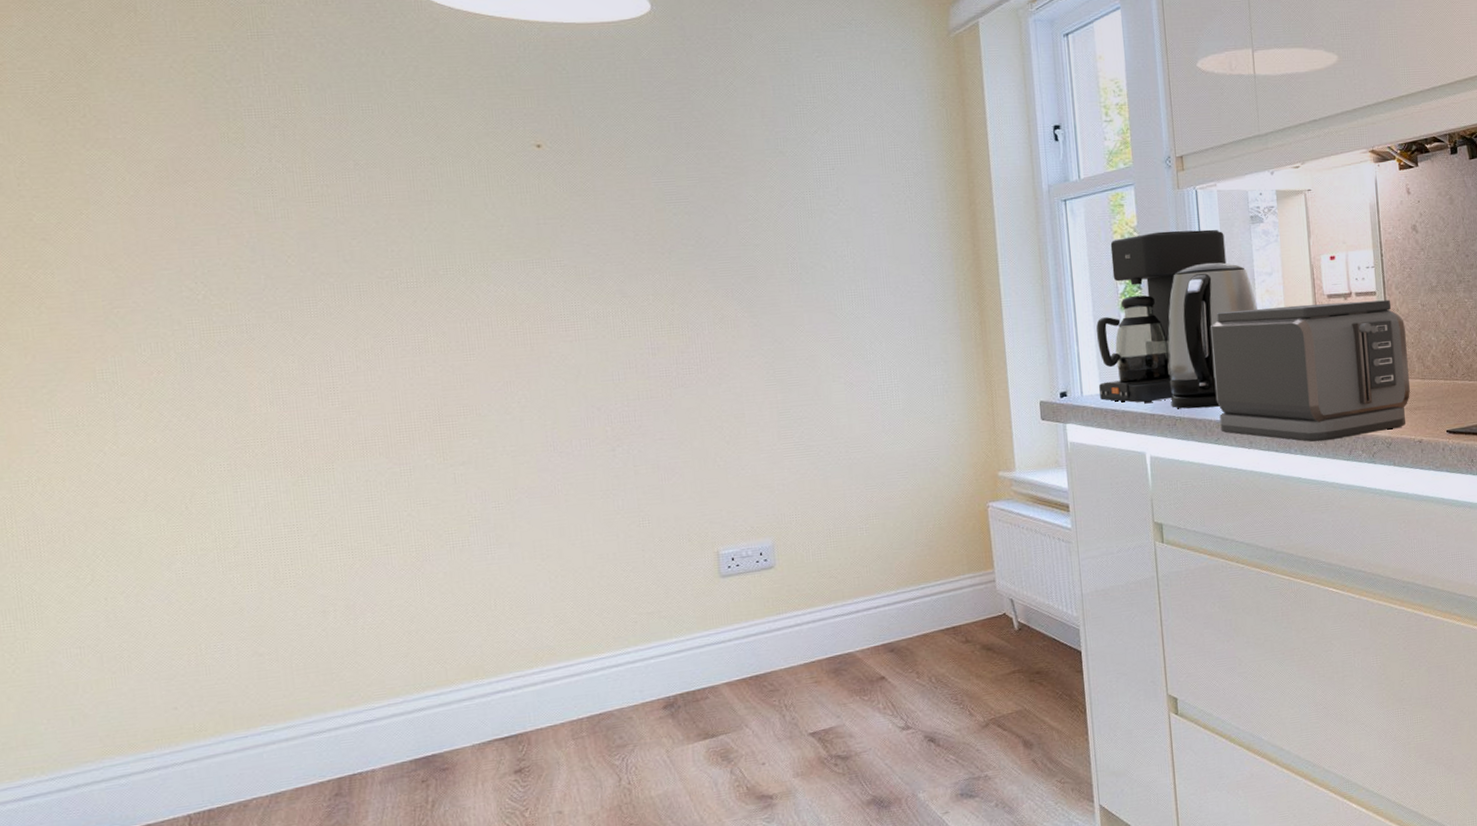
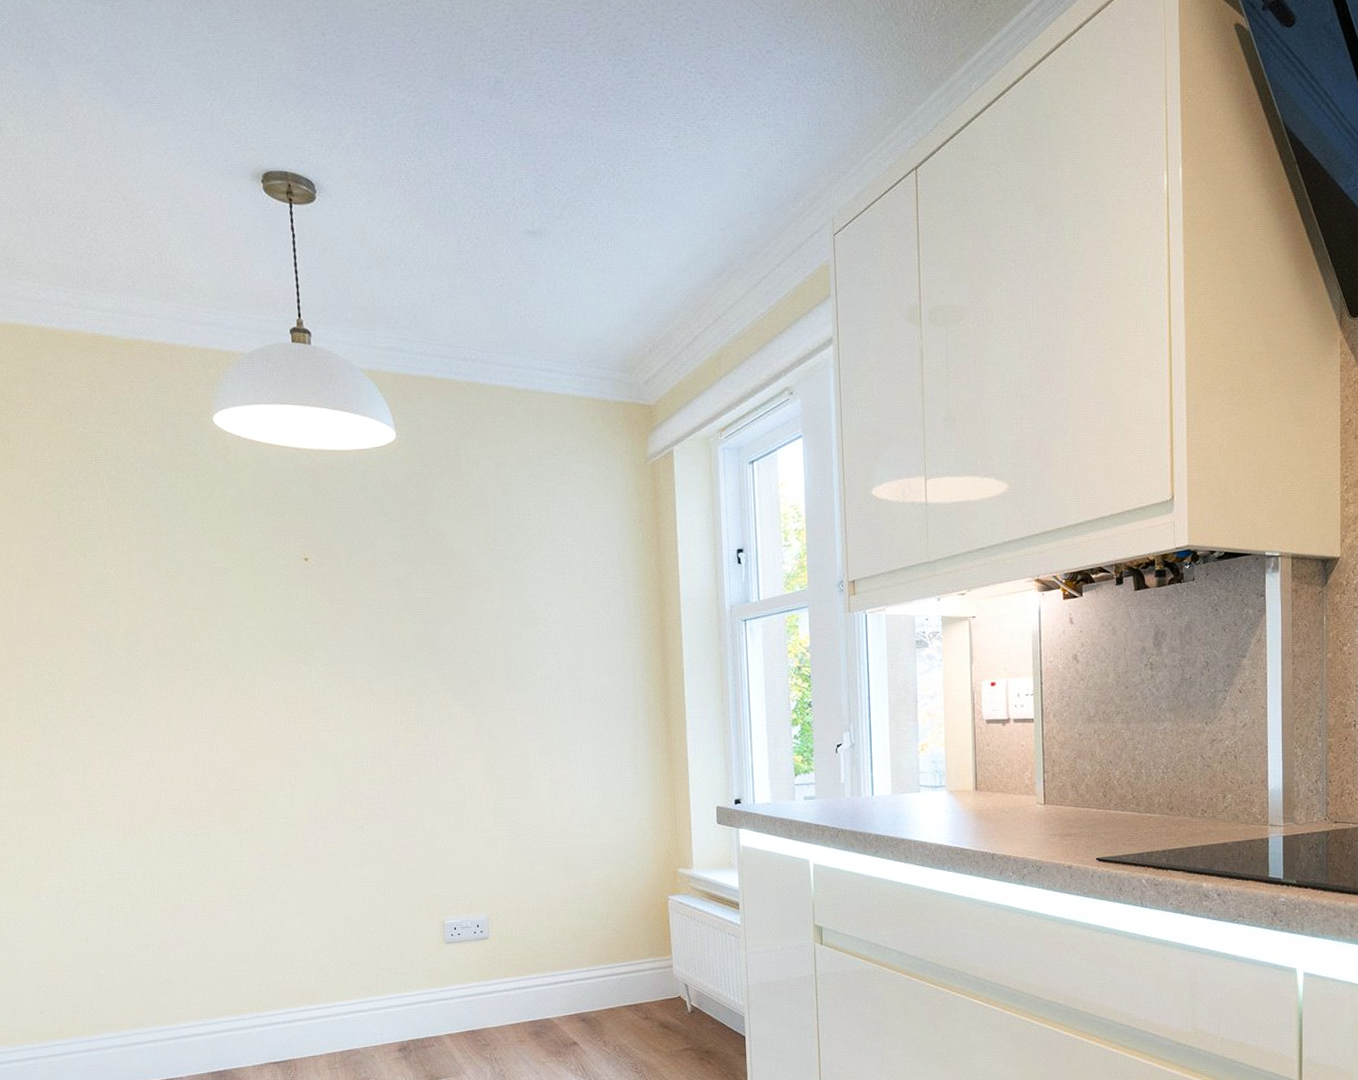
coffee maker: present [1096,229,1227,403] -> none [769,652,891,814]
kettle: present [1167,262,1257,409] -> none [833,684,919,822]
toaster: present [1209,300,1410,443] -> none [873,727,1062,861]

